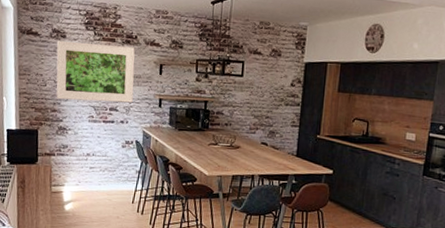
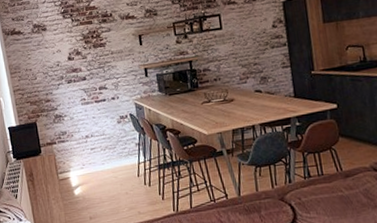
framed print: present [56,40,135,103] -> none [39,25,120,90]

